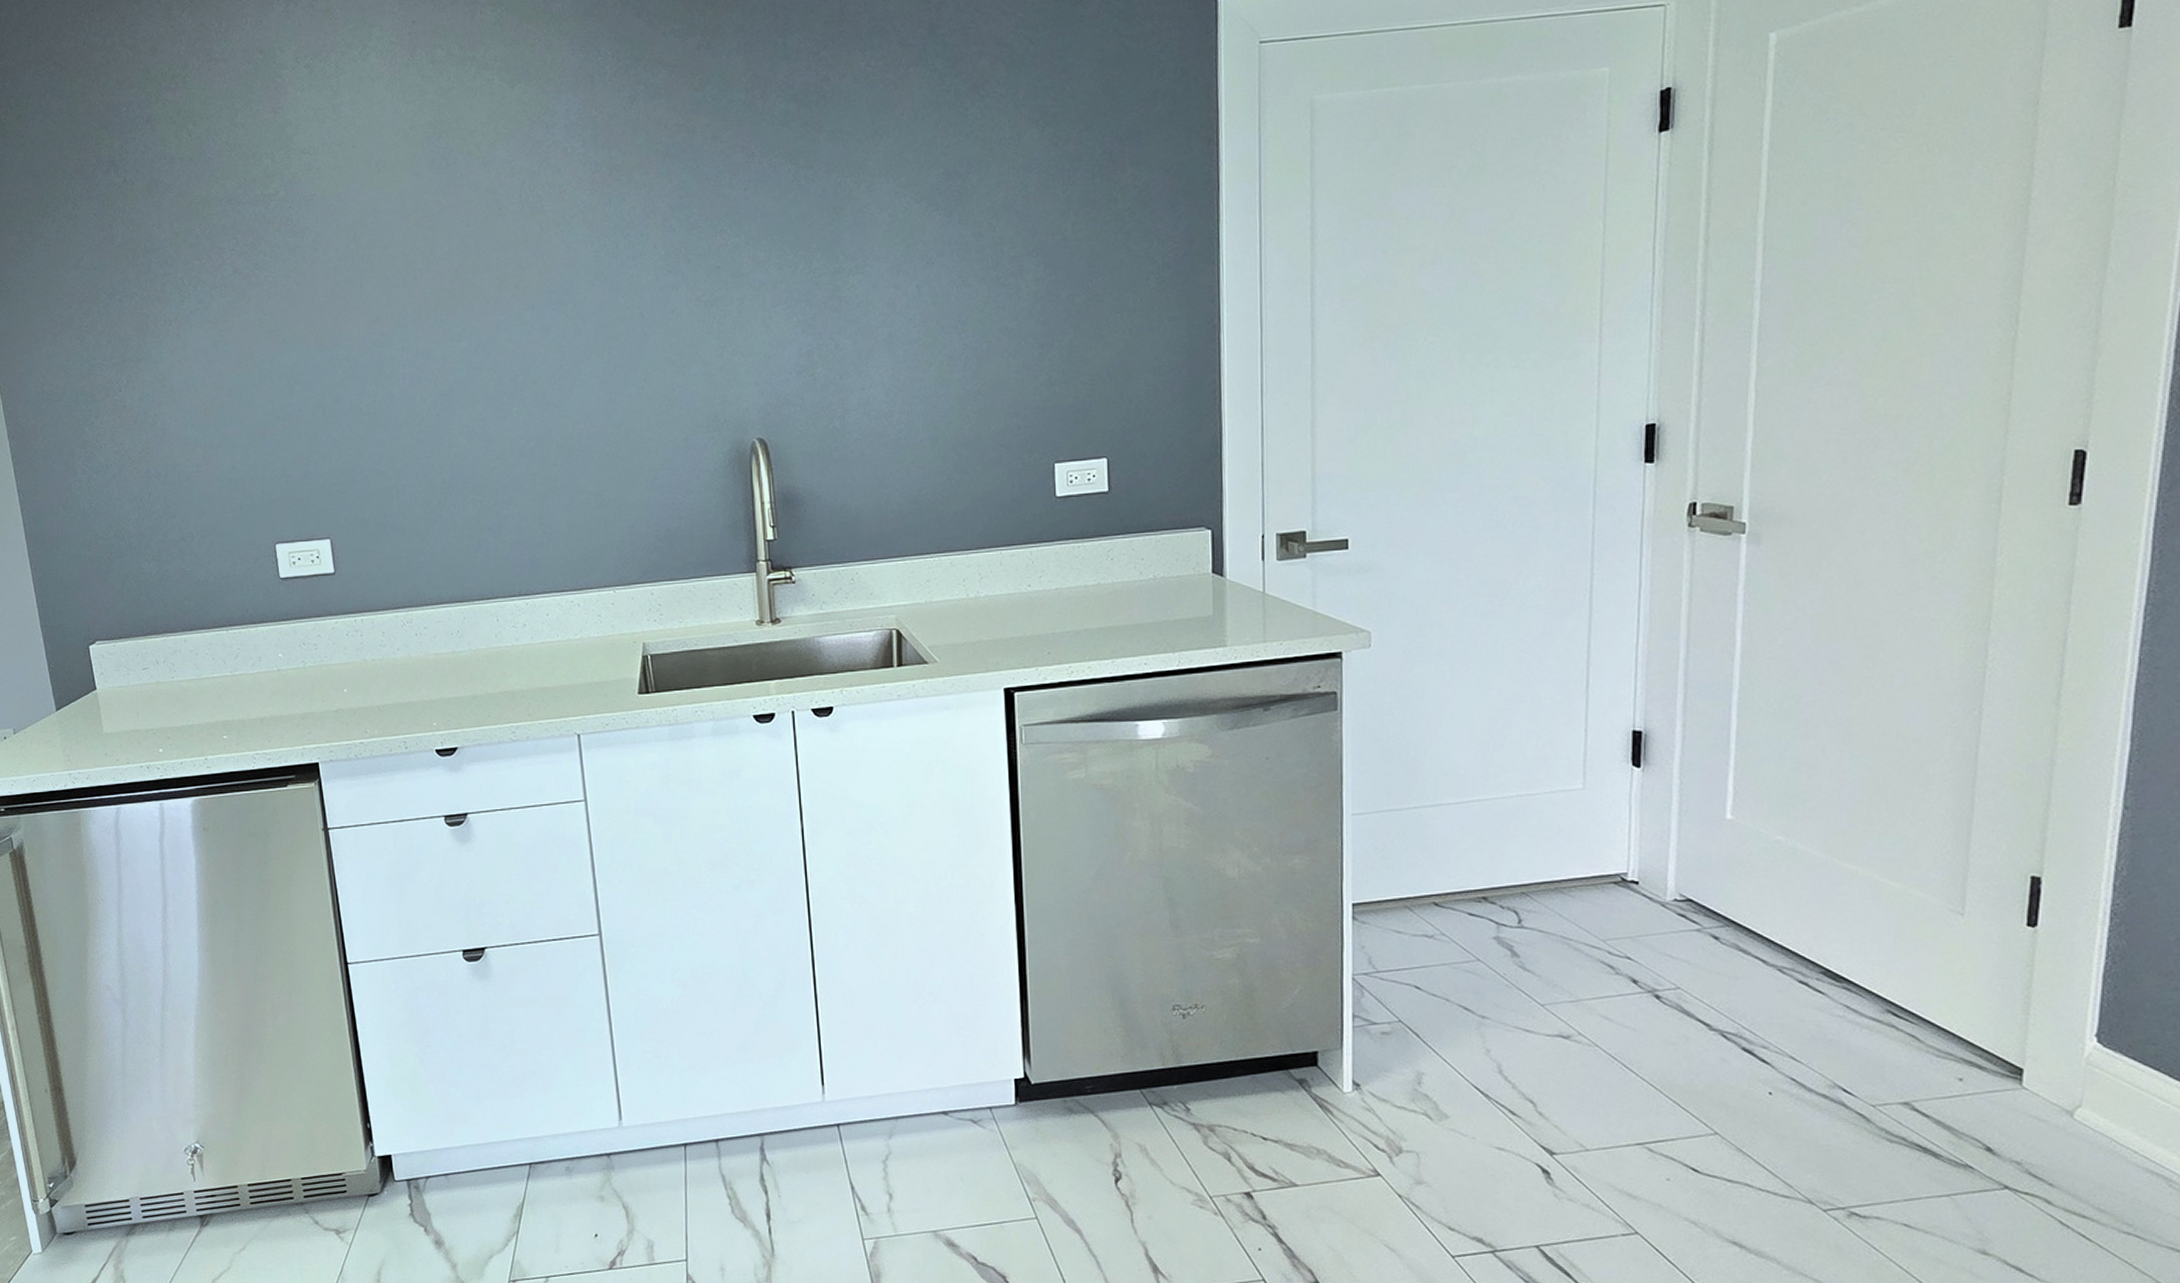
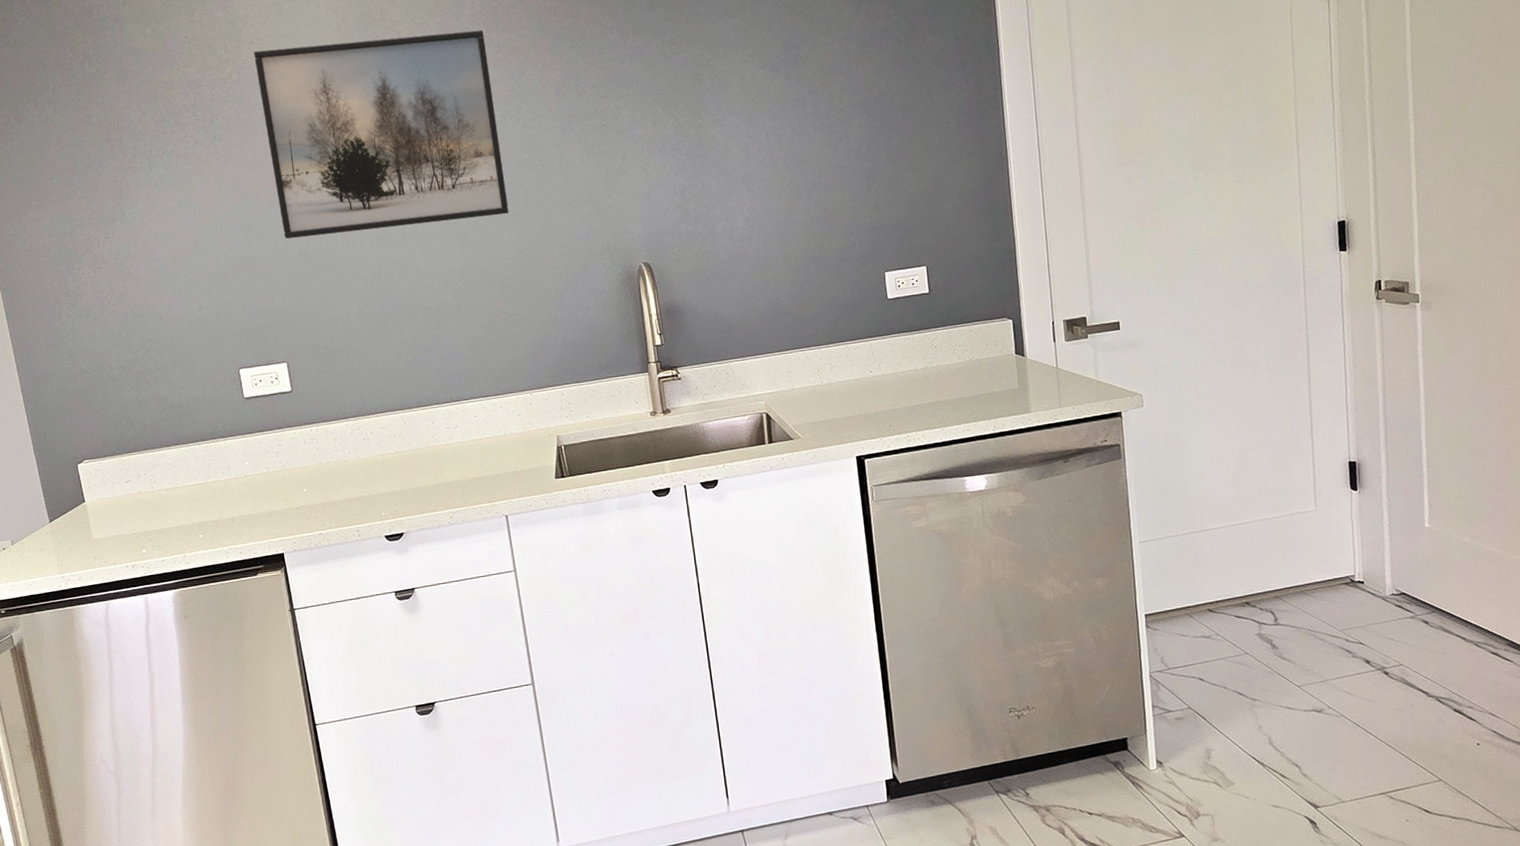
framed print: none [305,144,599,392] -> present [254,29,509,239]

